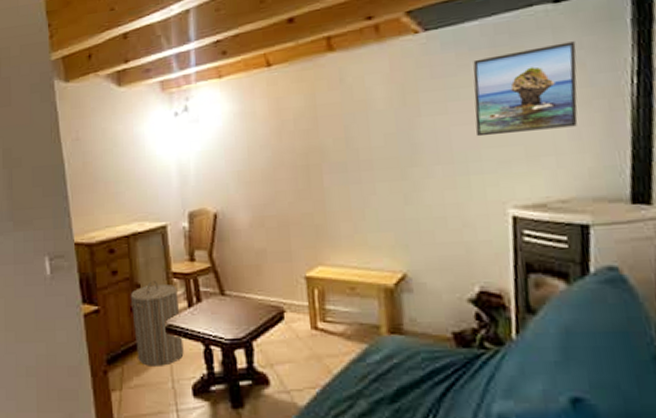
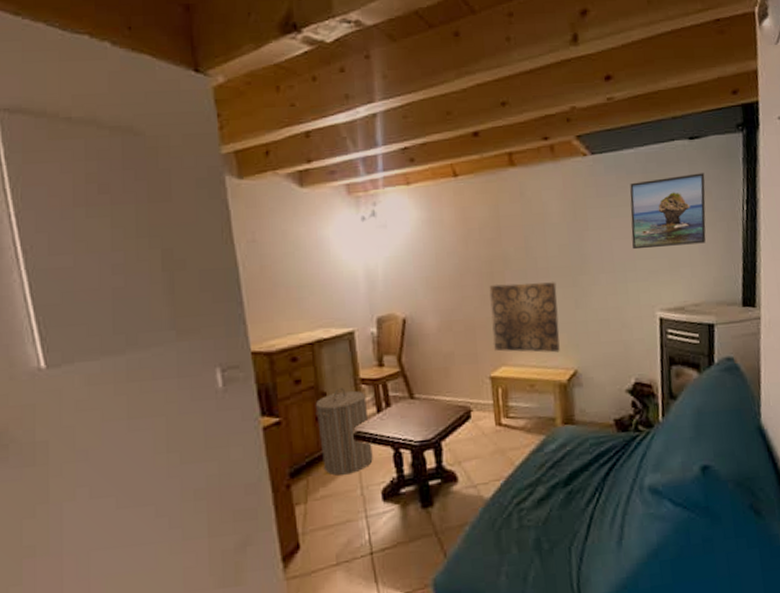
wall art: none [304,175,386,254] -> present [489,282,560,353]

